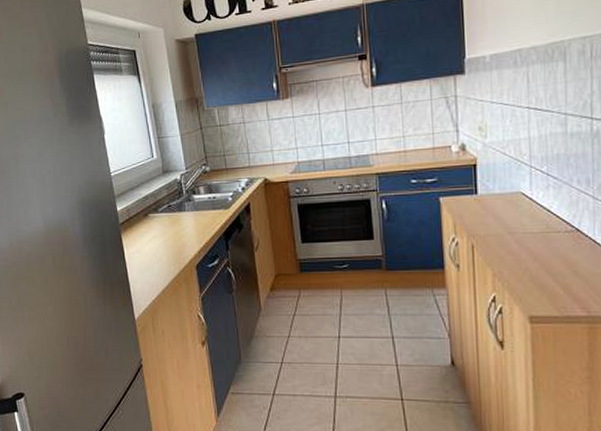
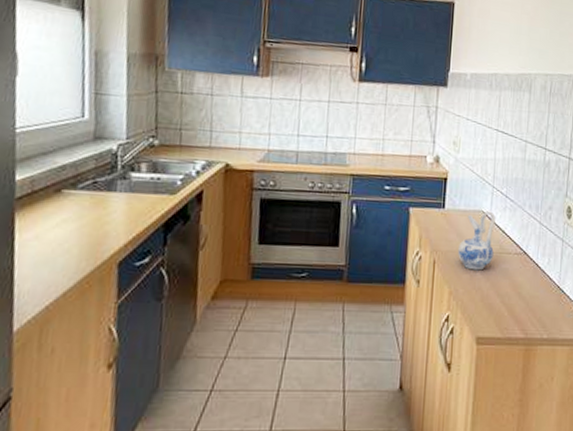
ceramic pitcher: none [498,191,540,252] -> present [458,211,496,271]

